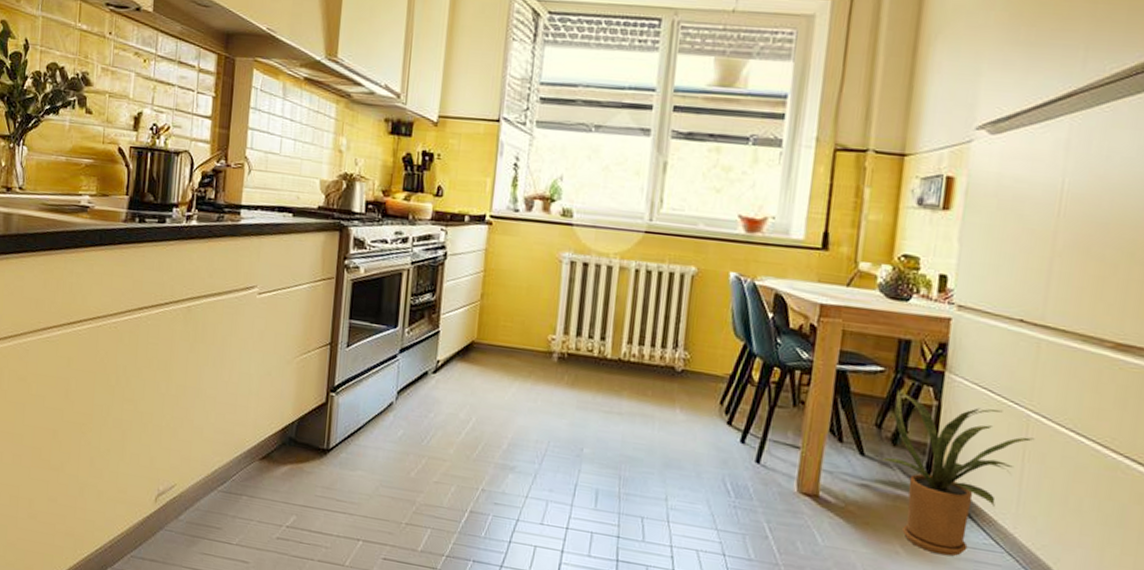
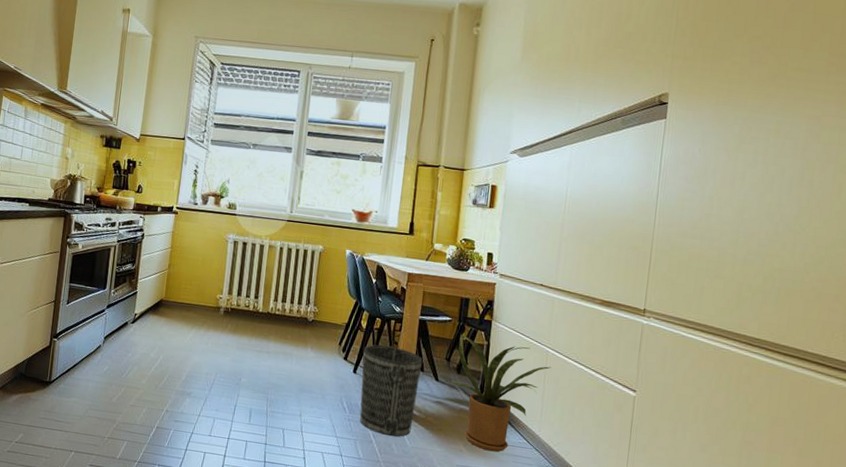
wastebasket: none [750,404,842,532] -> present [359,344,423,437]

